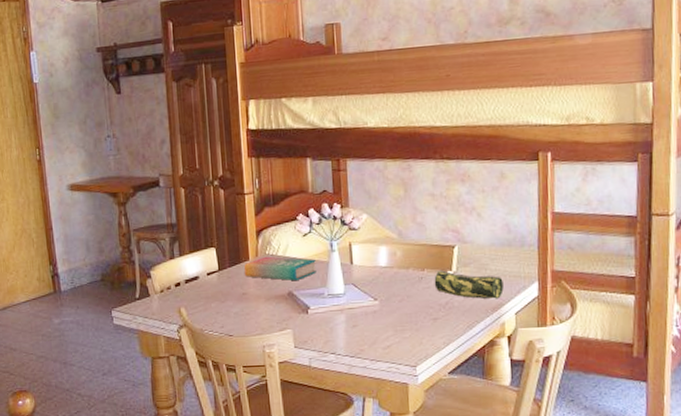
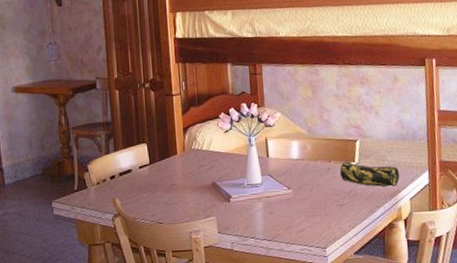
book: present [244,256,316,281] -> none [173,150,237,173]

